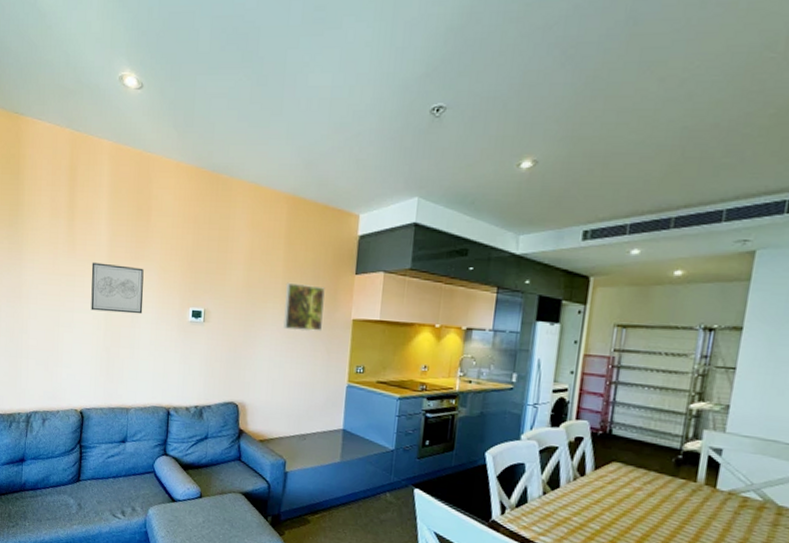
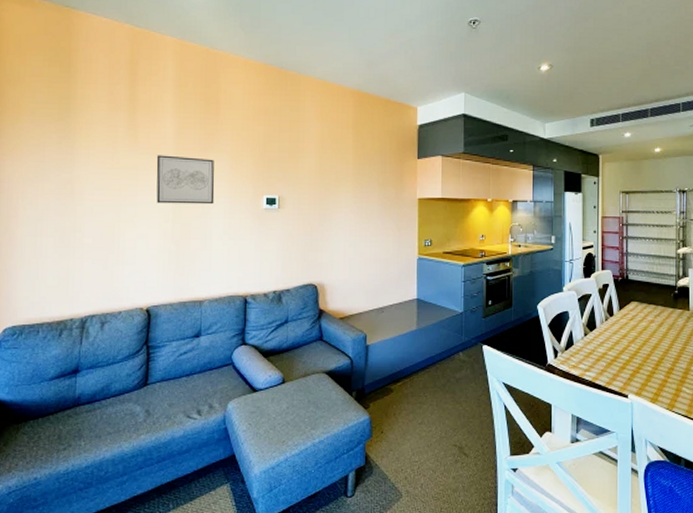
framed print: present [282,282,325,332] -> none [355,168,392,212]

